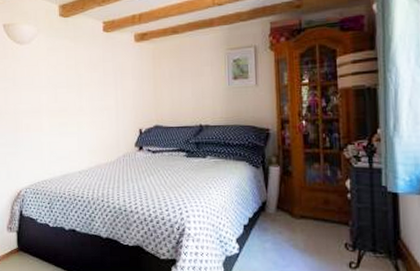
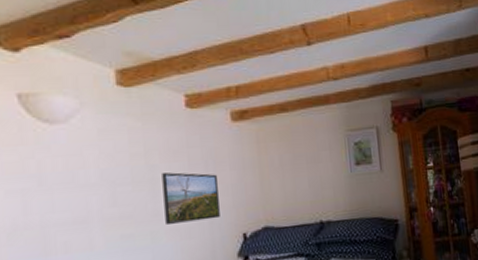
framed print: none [86,80,124,119] -> present [162,172,220,226]

